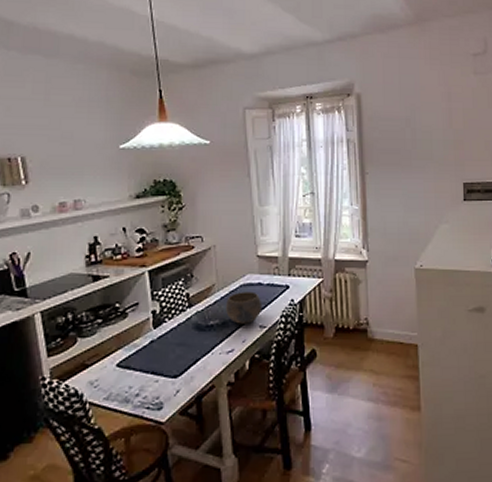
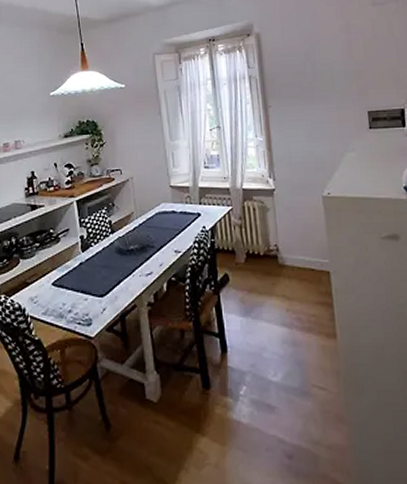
bowl: present [226,291,263,324] -> none [144,219,177,249]

